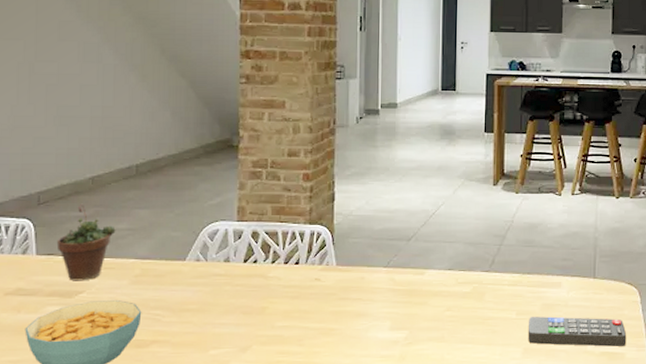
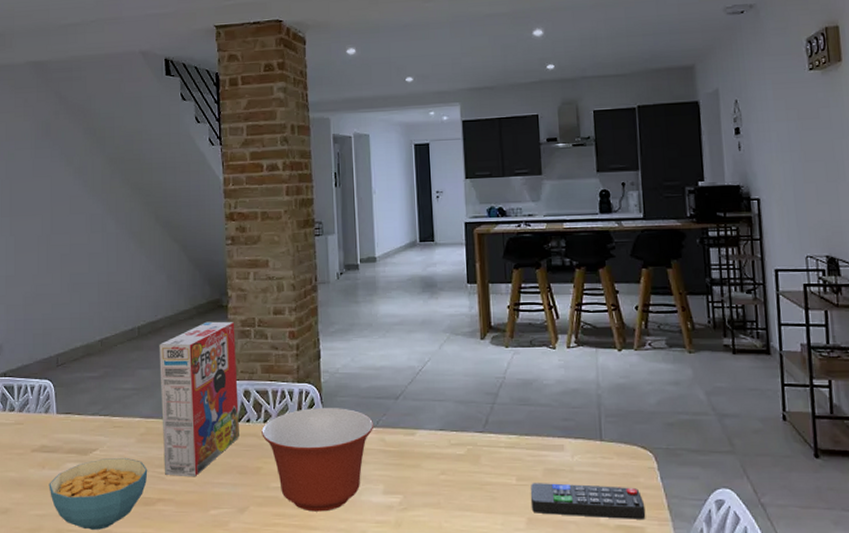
succulent plant: present [56,203,116,281] -> none [73,364,123,439]
cereal box: none [159,161,246,318] -> present [159,321,239,477]
mixing bowl: none [269,249,385,349] -> present [261,408,374,512]

